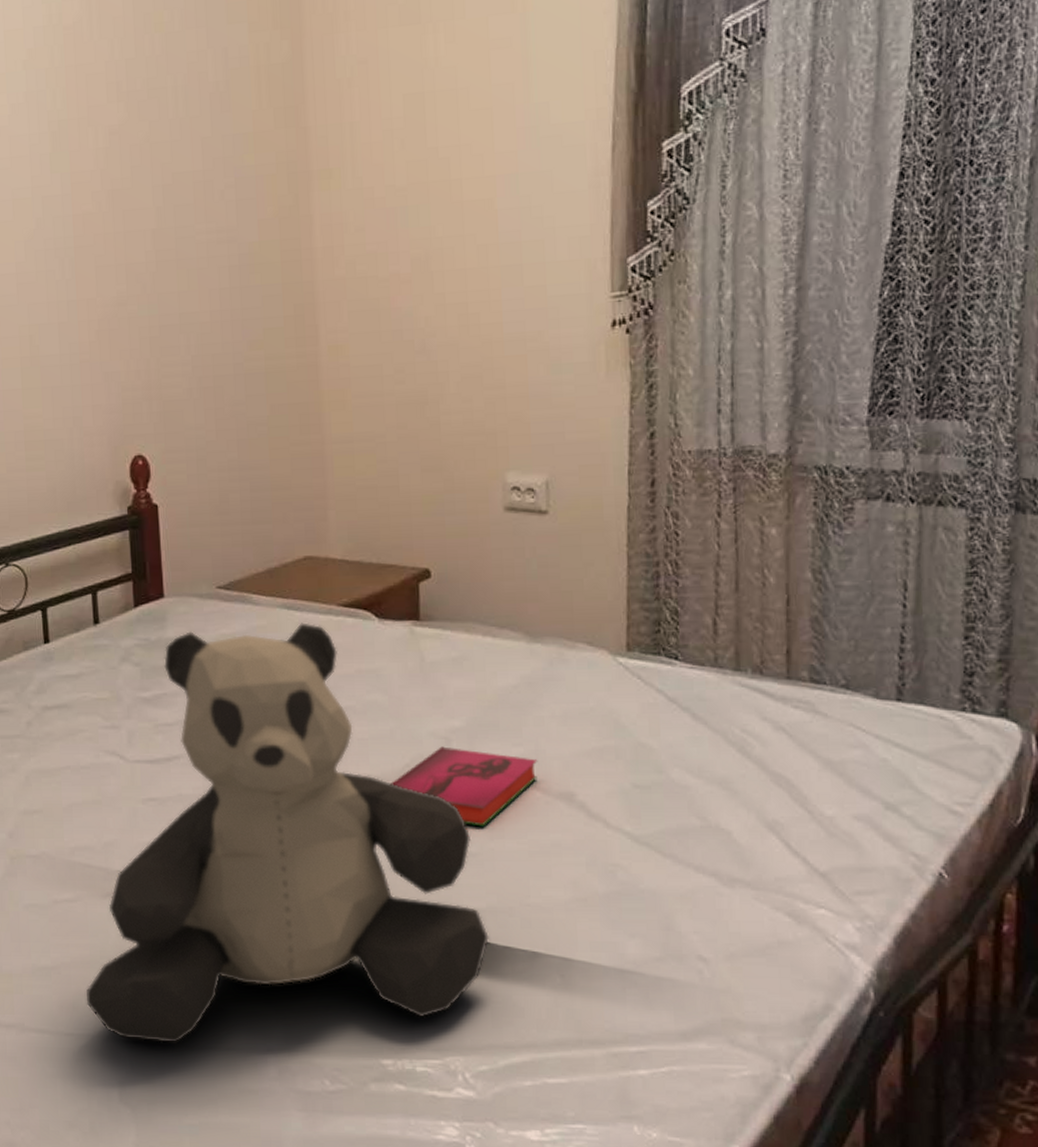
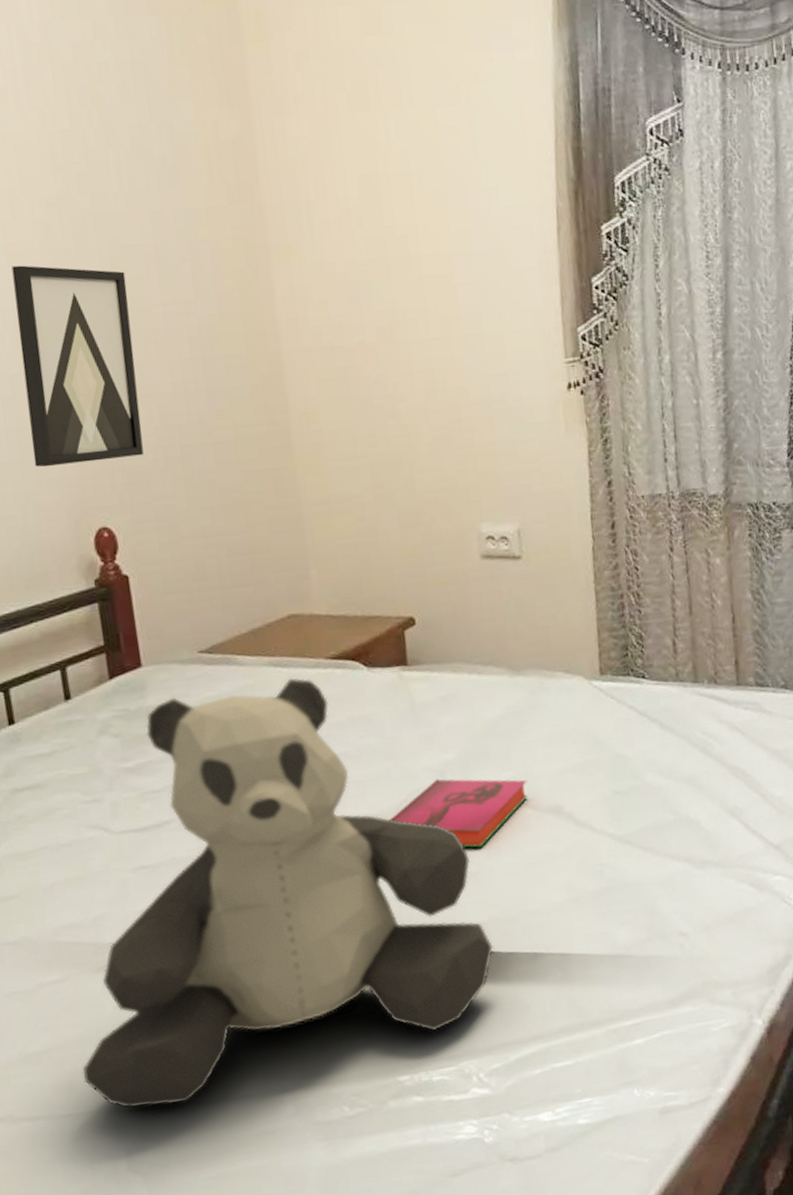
wall art: none [75,193,180,393] -> present [11,265,144,467]

